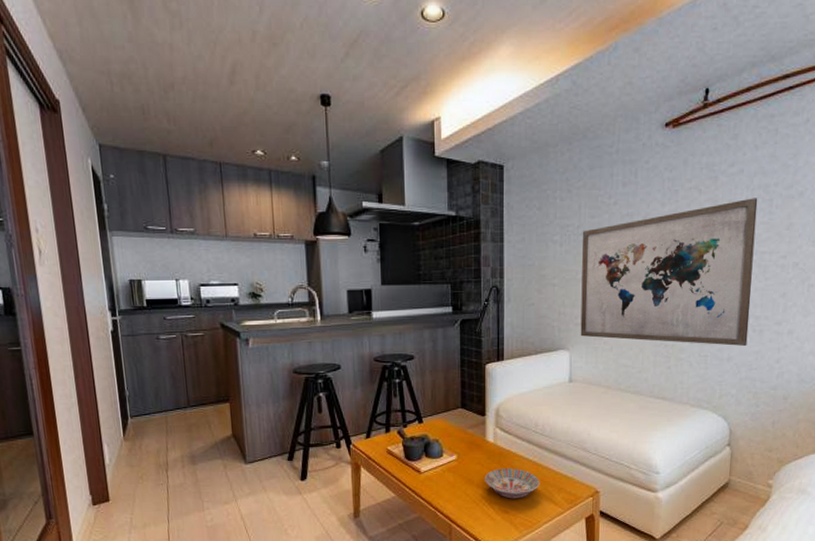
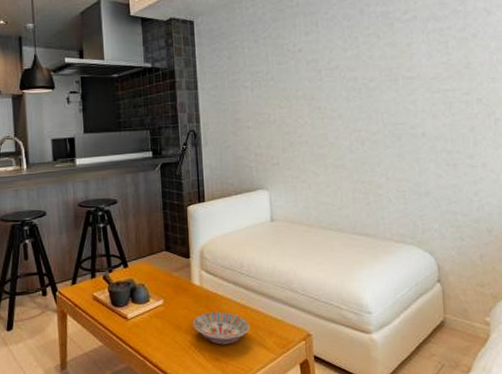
wall art: present [580,198,758,347] -> none [271,41,443,181]

